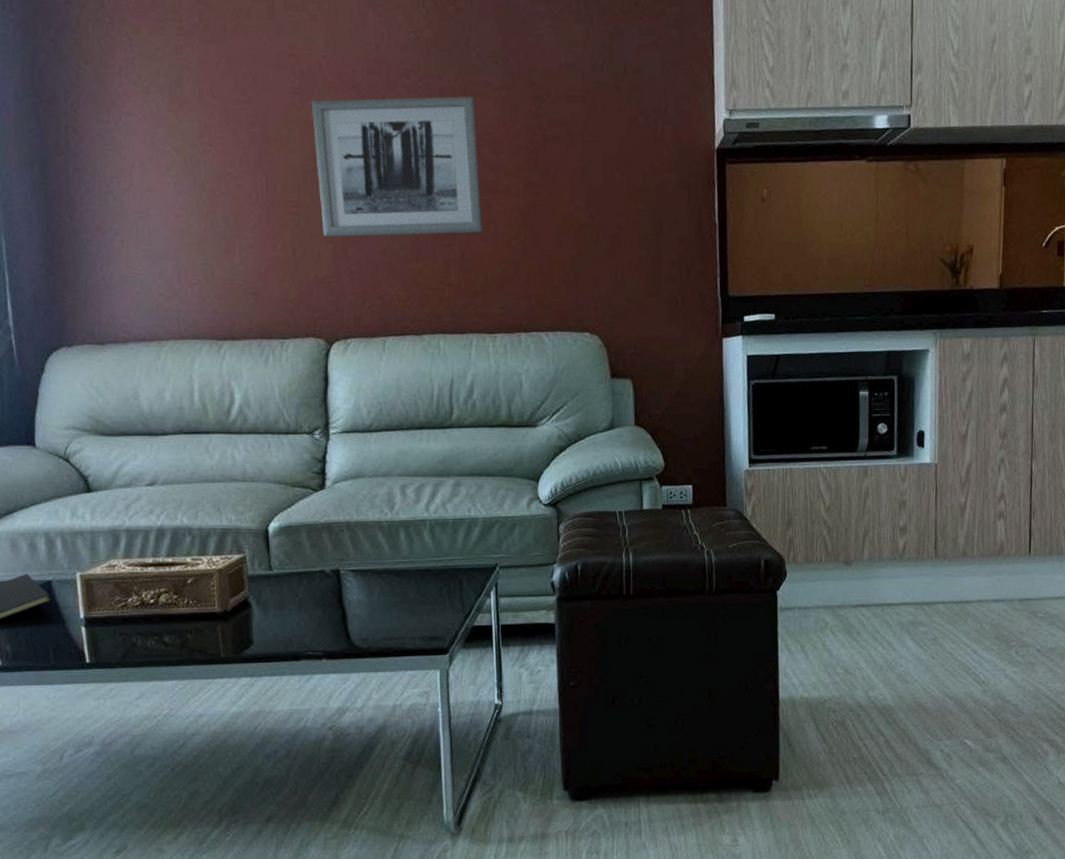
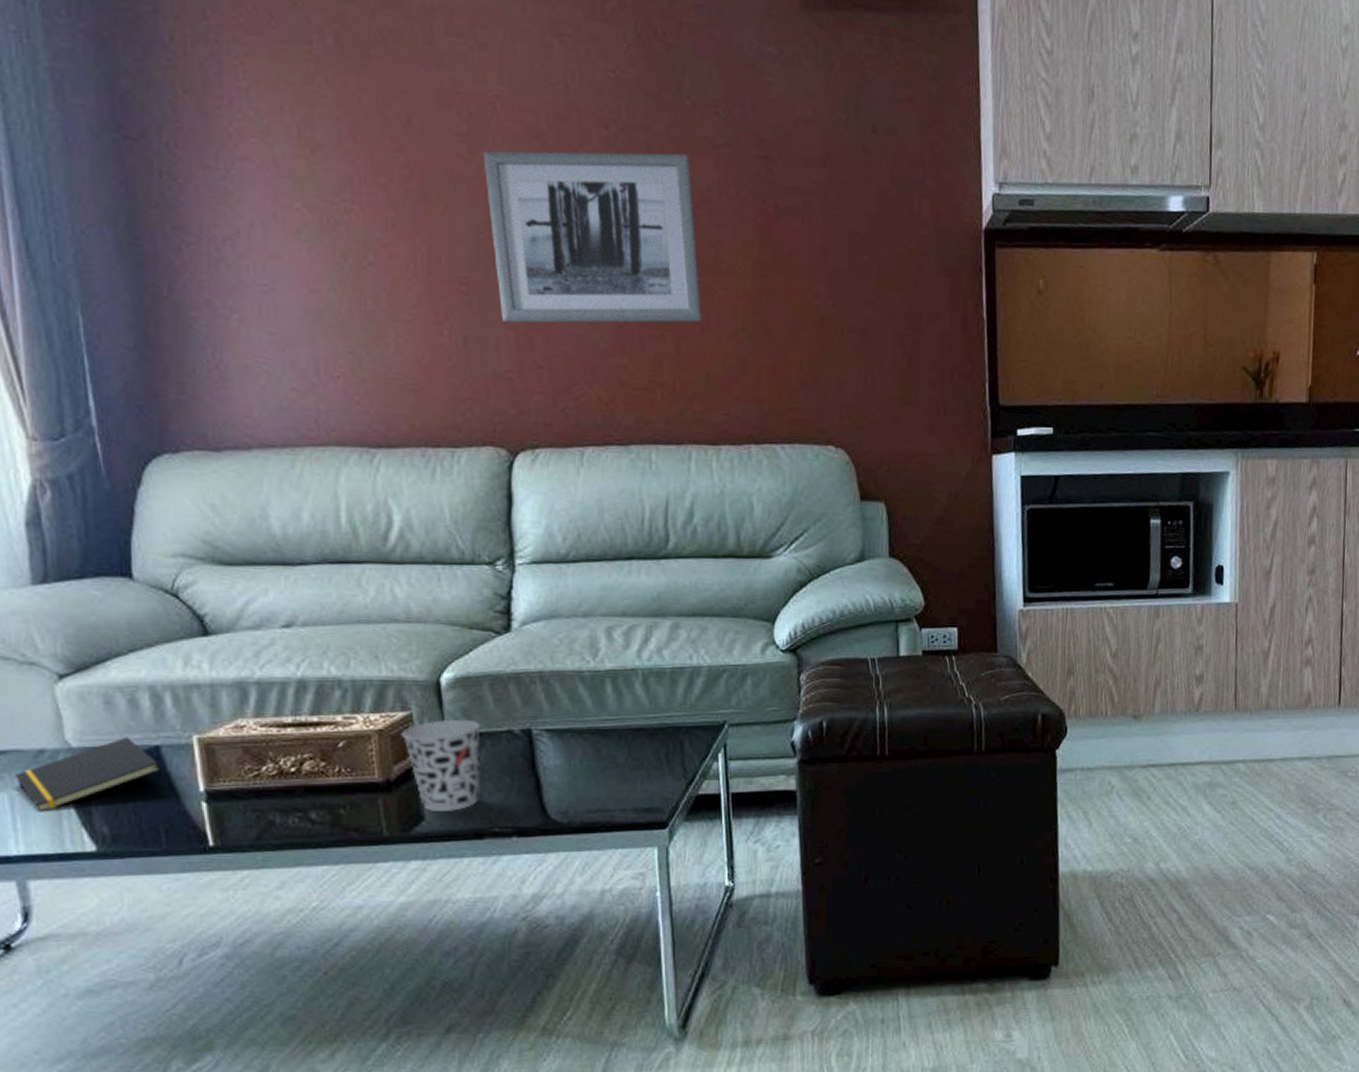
cup: none [236,561,299,638] -> present [401,719,480,813]

